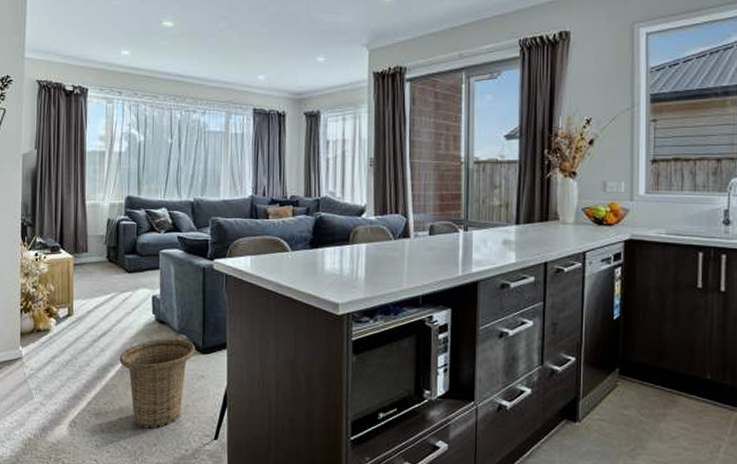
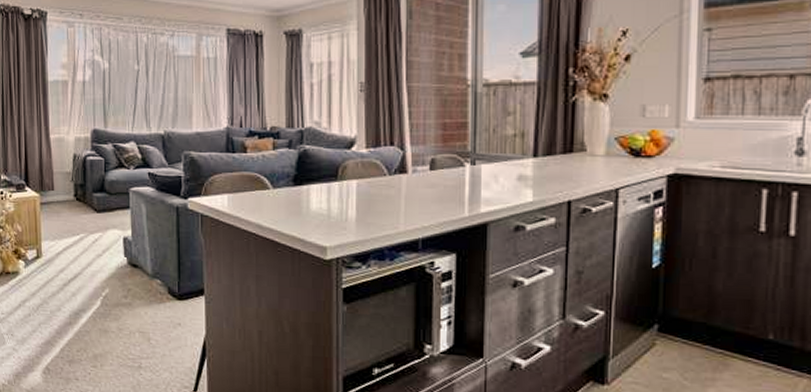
basket: present [119,339,196,429] -> none [91,283,171,378]

